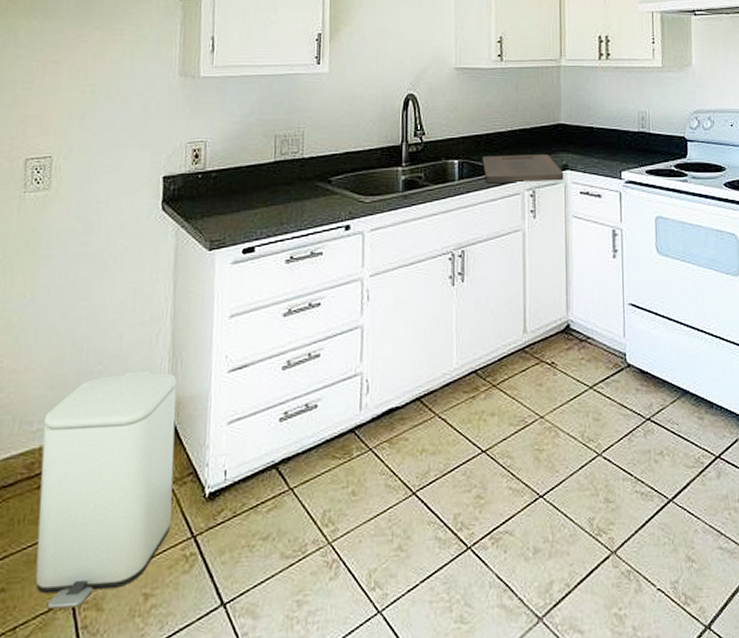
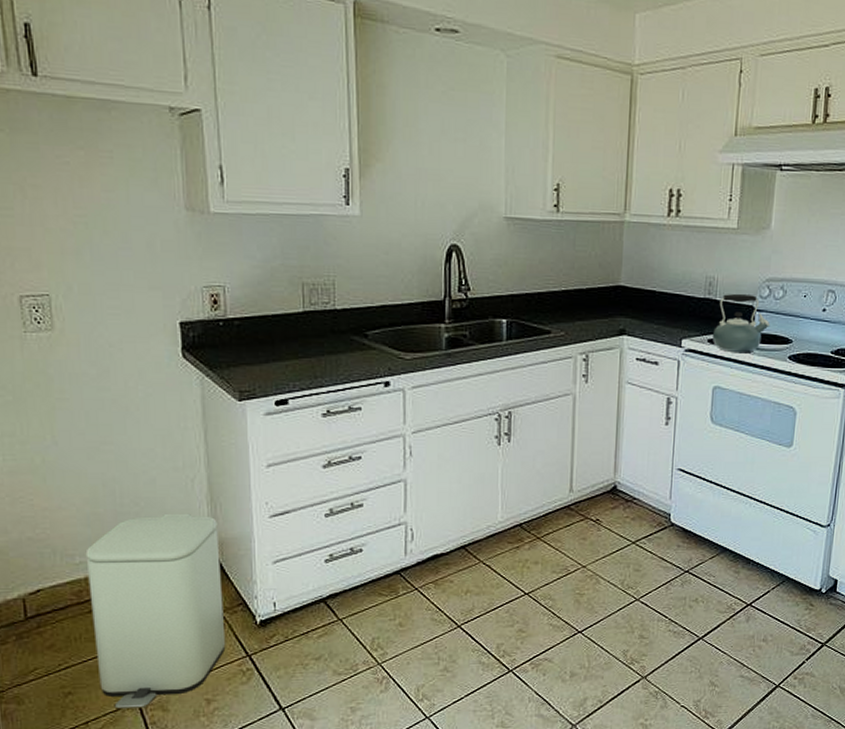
cutting board: present [482,154,564,184] -> none [532,316,620,346]
kettle: none [649,125,703,183] -> present [712,293,771,354]

